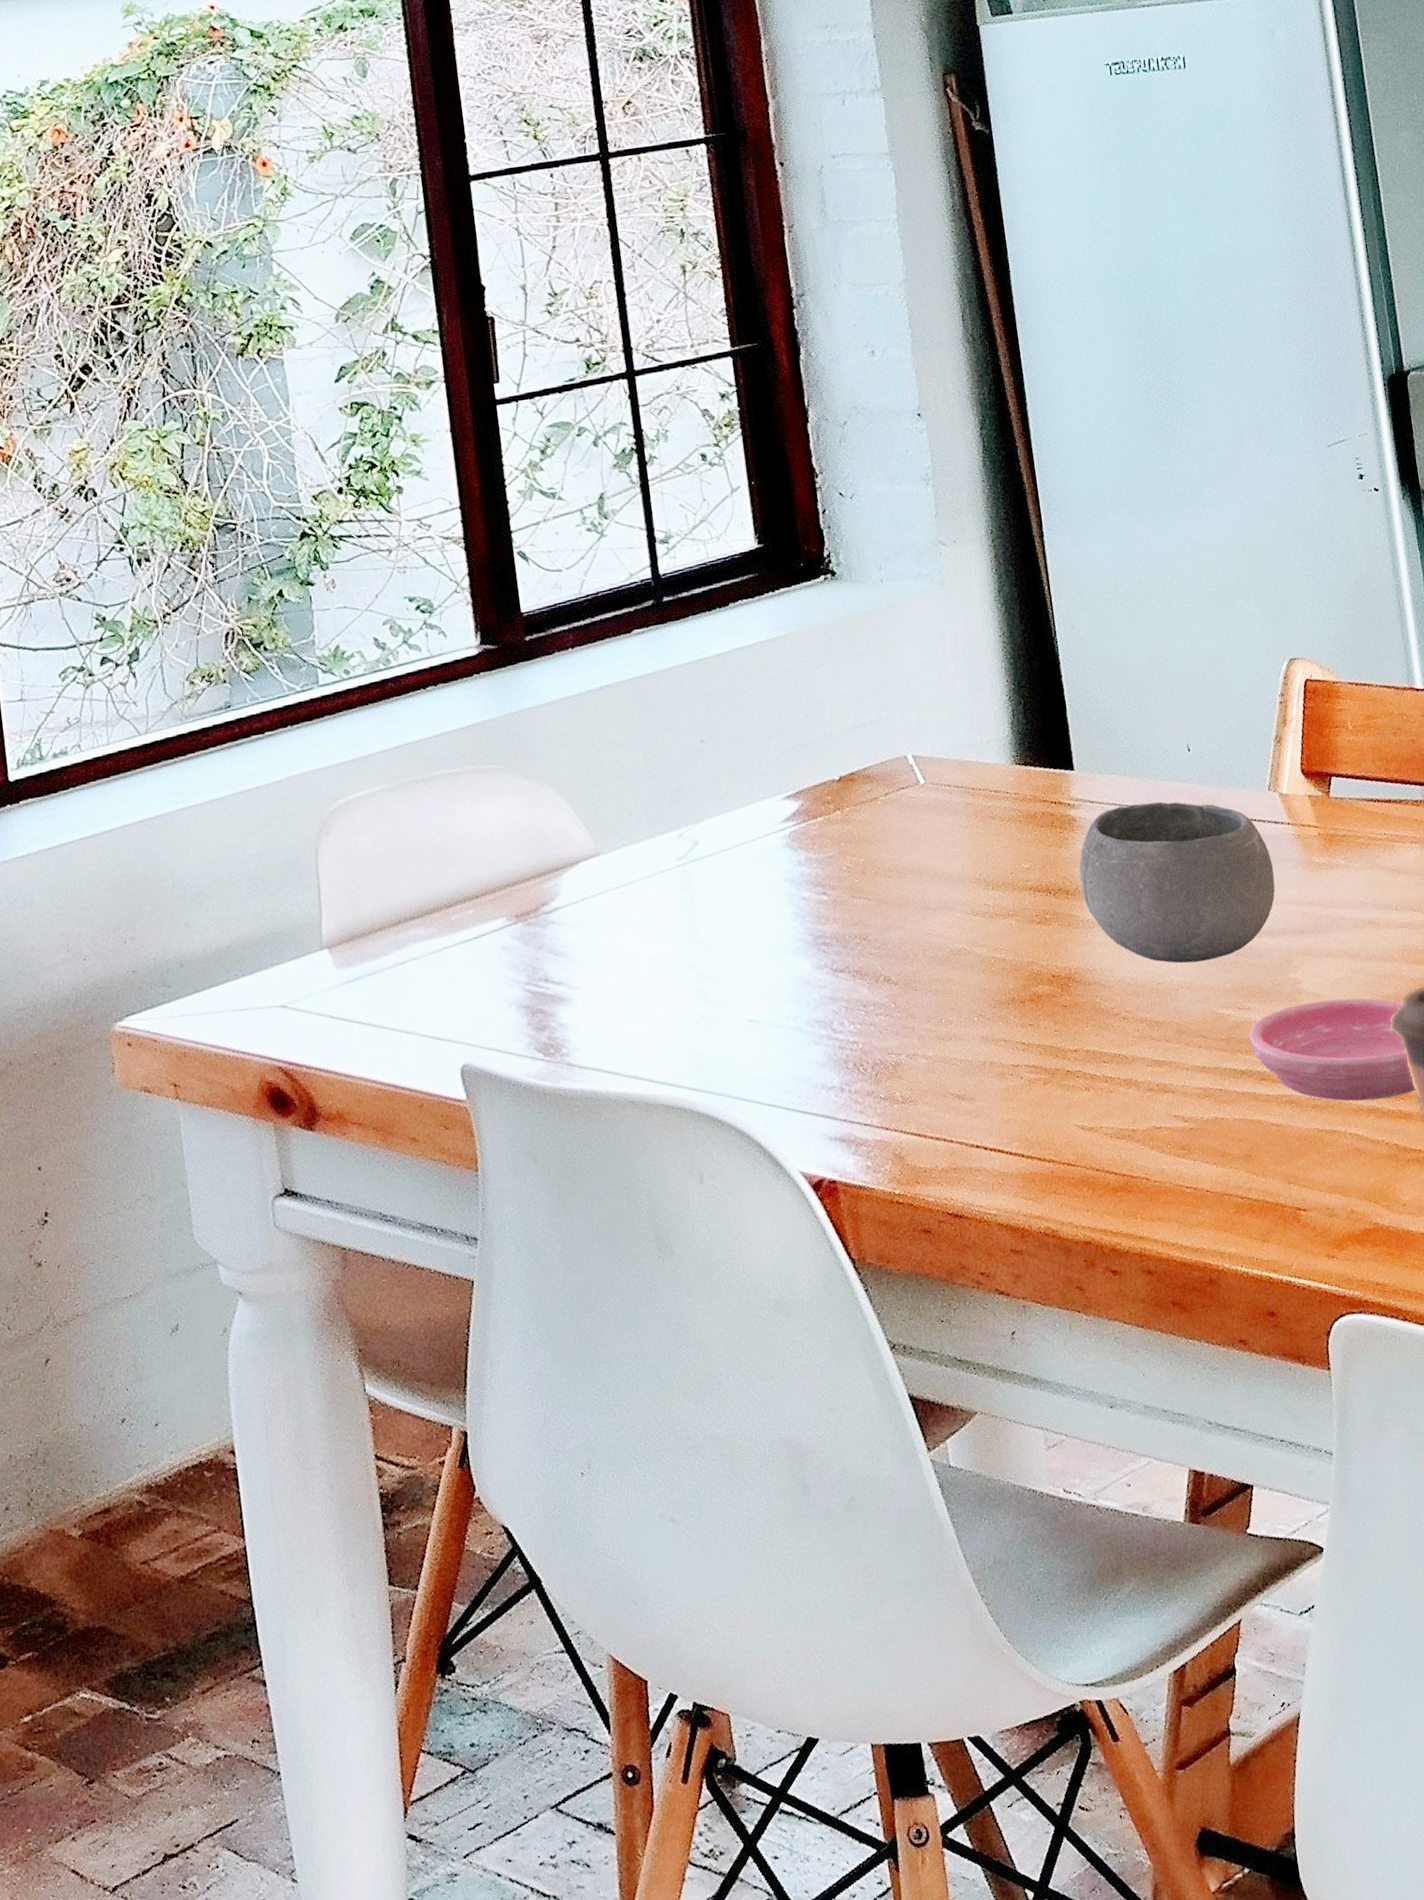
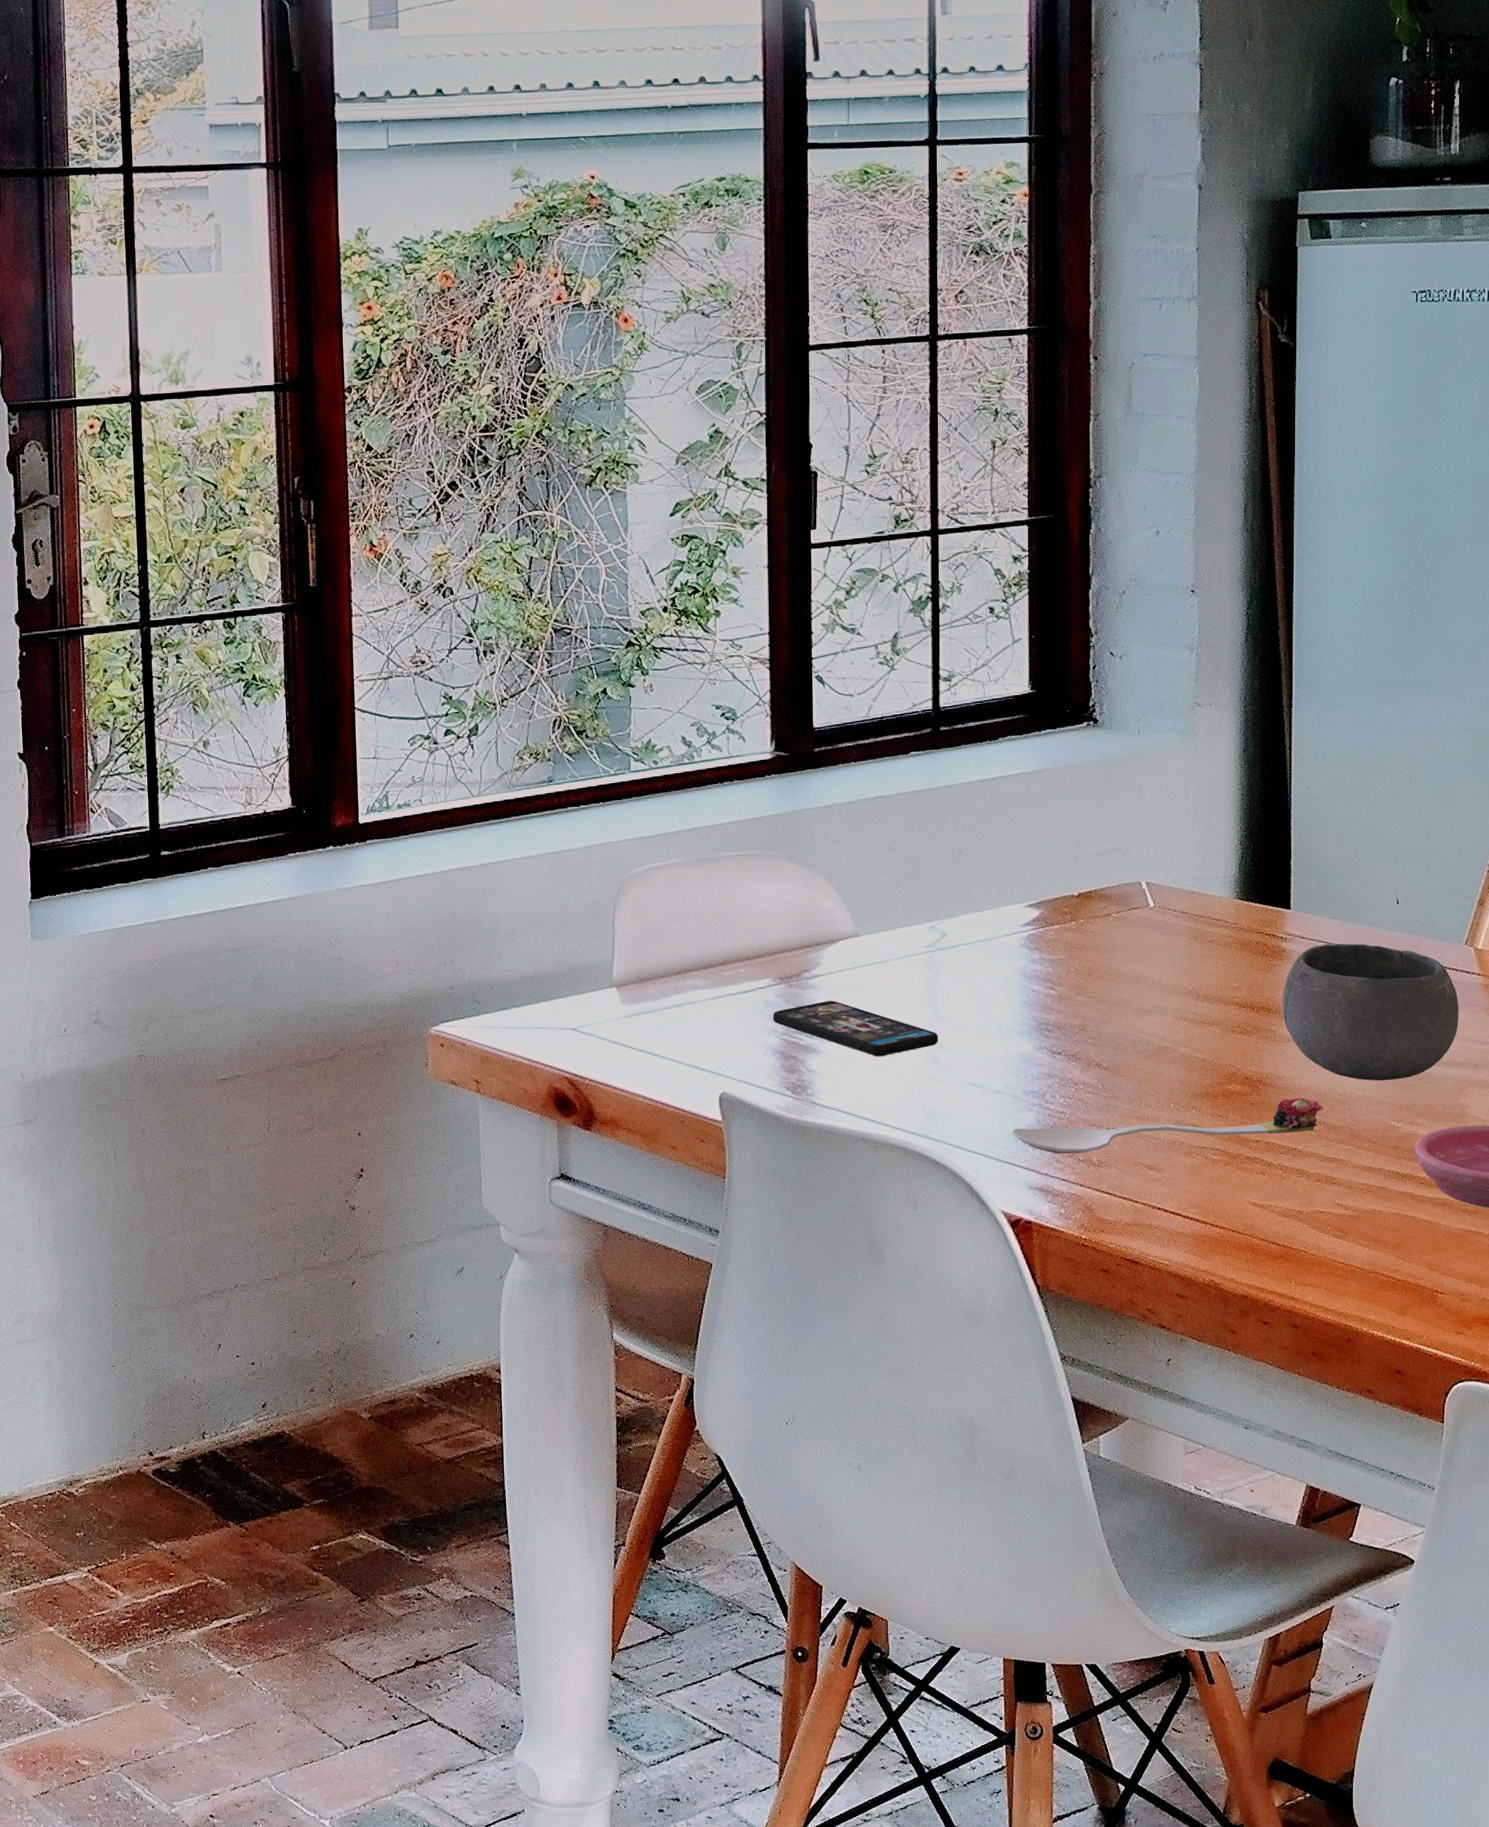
smartphone: none [511,936,705,1000] -> present [773,1001,939,1057]
spoon: none [798,992,1143,1094] -> present [1010,1097,1324,1154]

